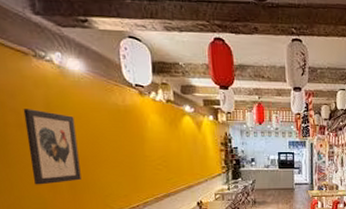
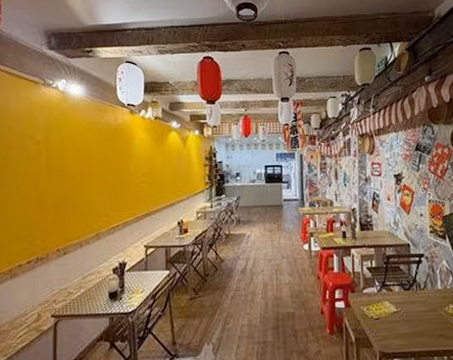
wall art: present [23,109,82,185] -> none [24,132,69,205]

